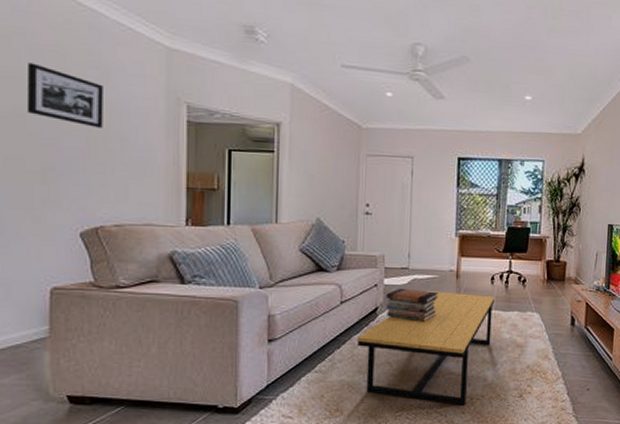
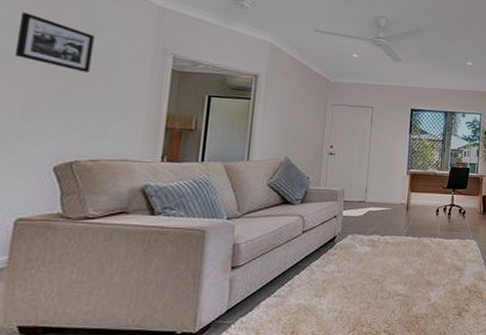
coffee table: present [357,291,494,406] -> none [315,222,439,324]
book stack: present [386,288,439,323] -> none [343,219,391,250]

